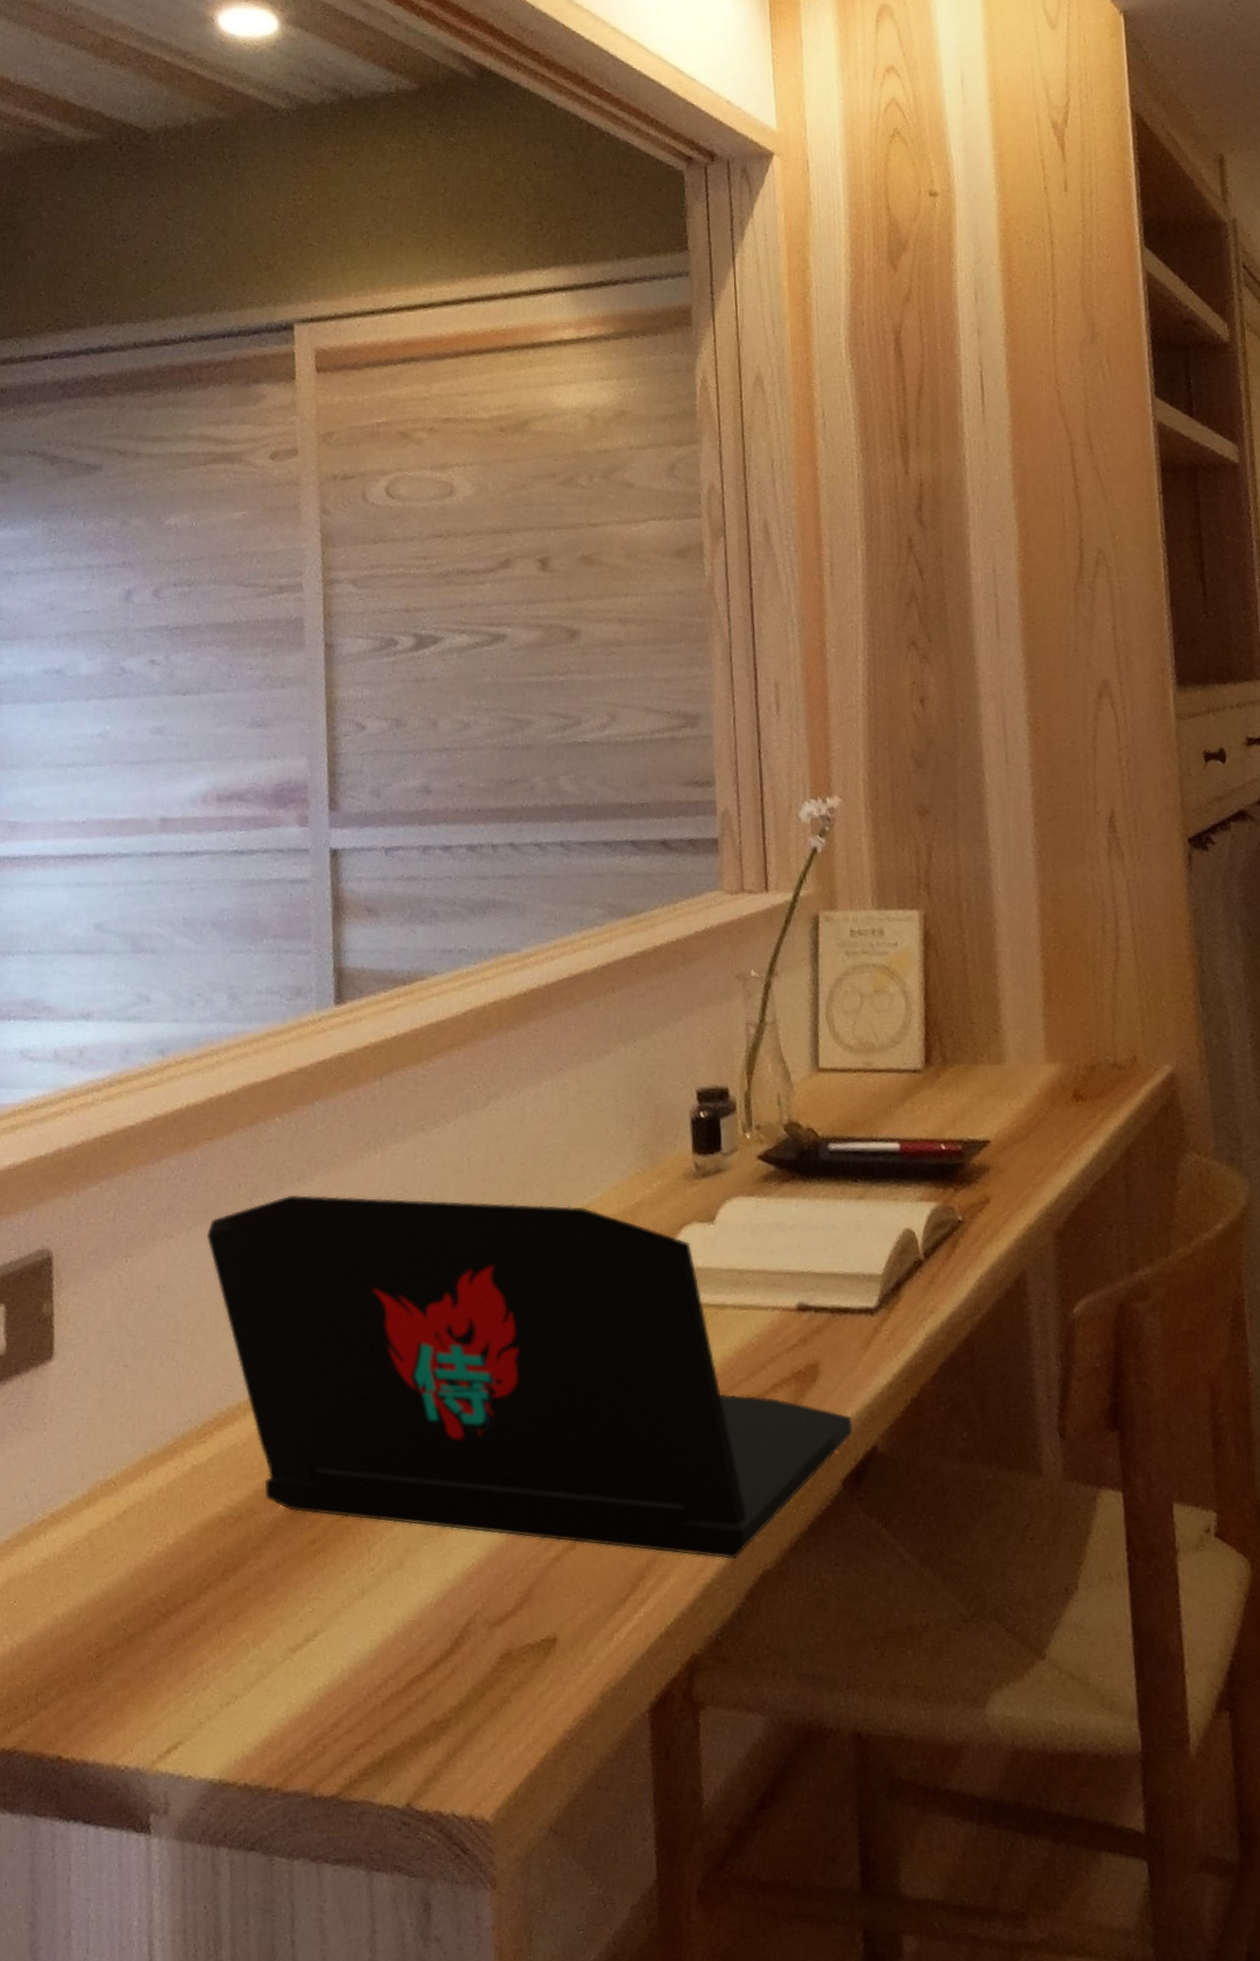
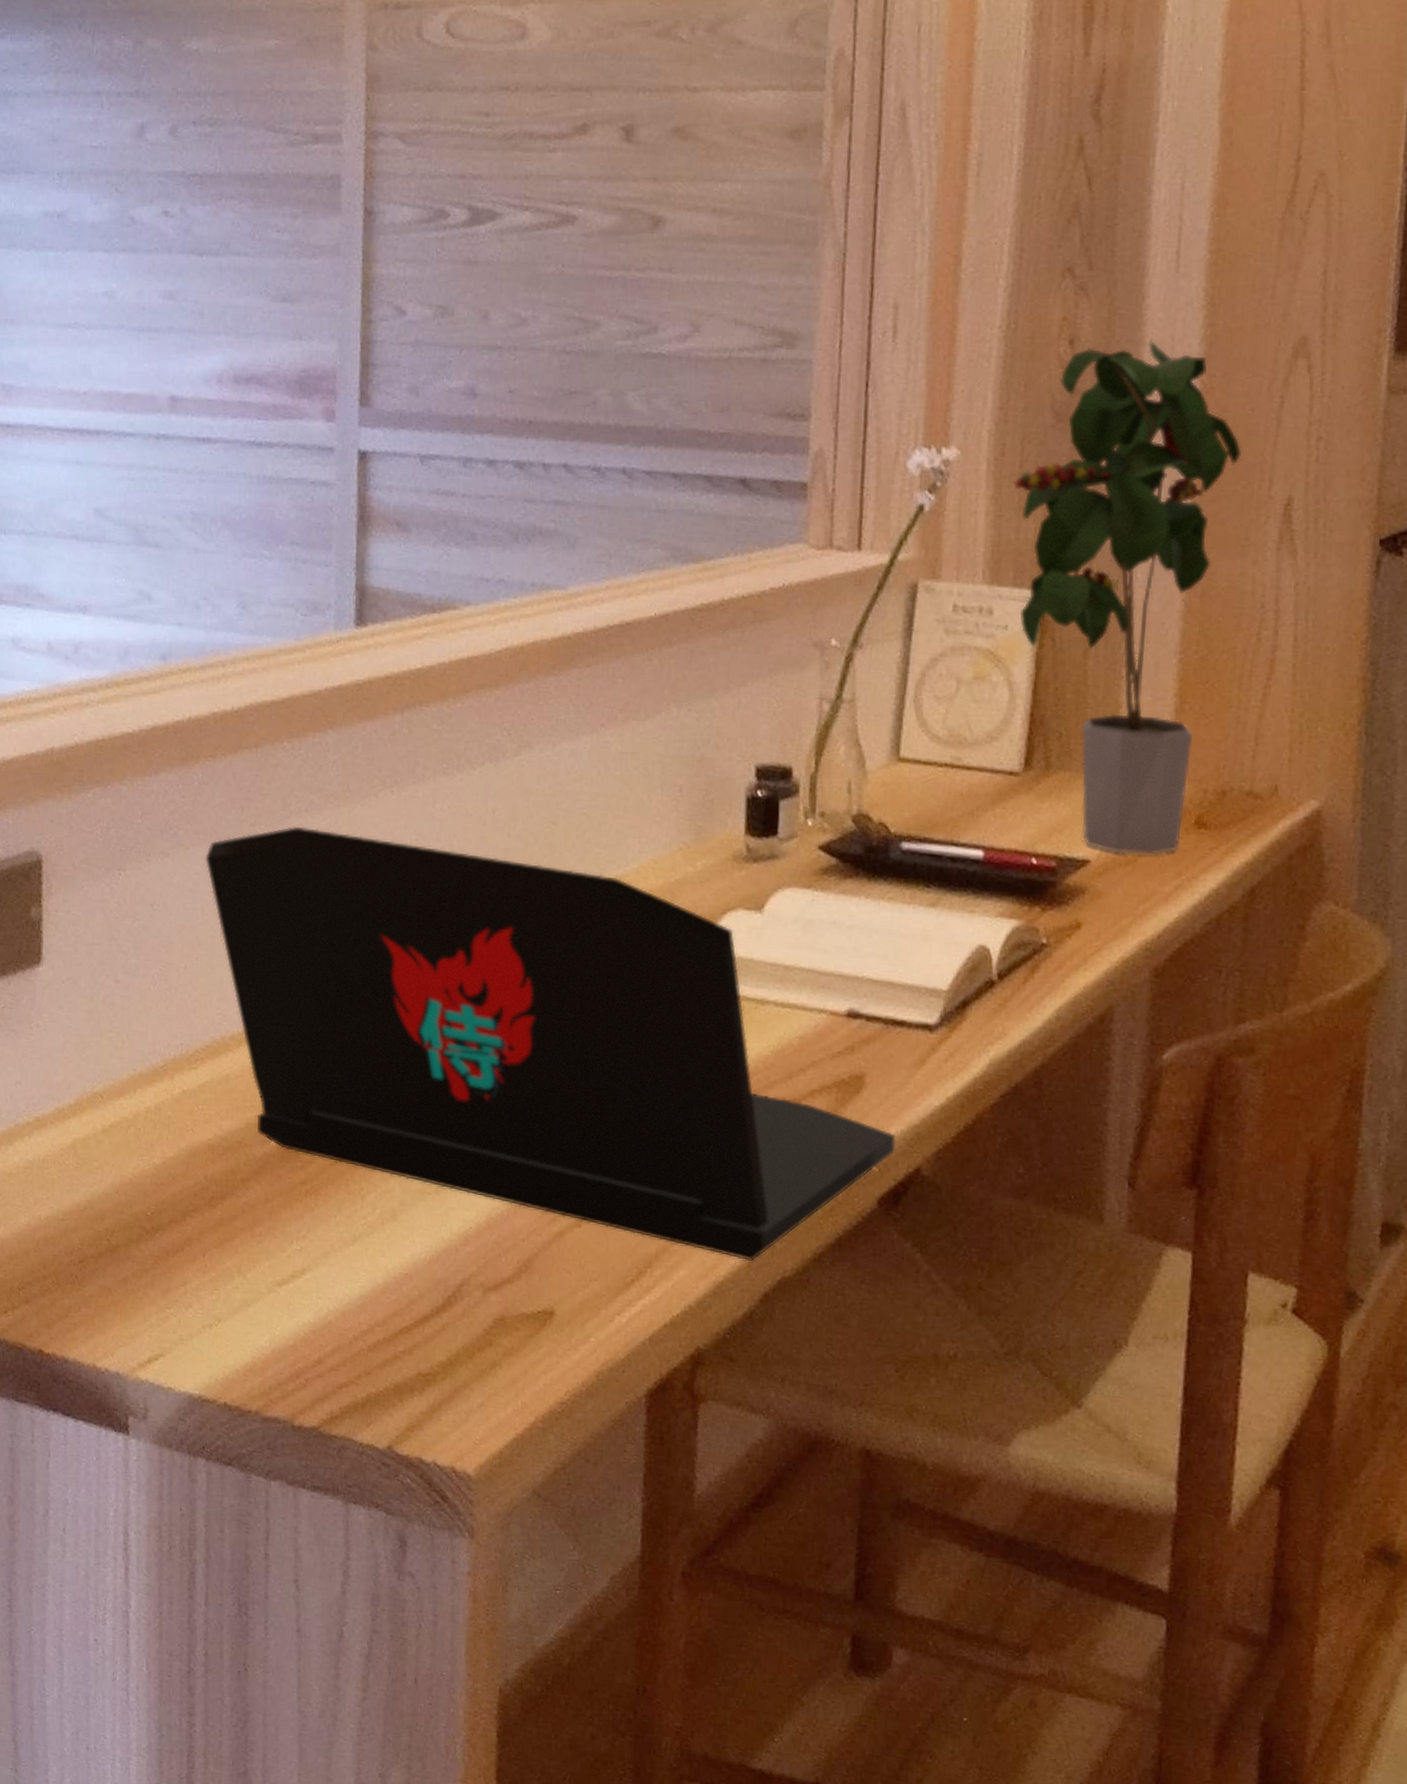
potted plant: none [888,695,1070,1132] -> present [1013,341,1243,855]

